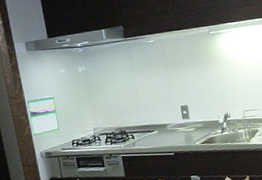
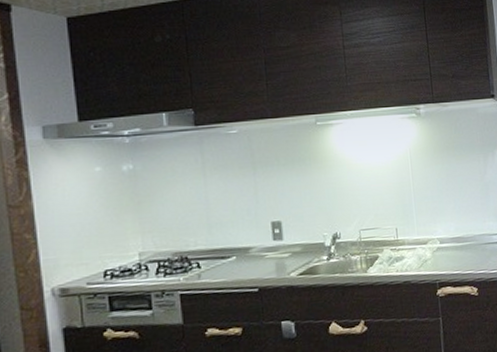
calendar: present [26,95,59,136] -> none [36,203,85,264]

